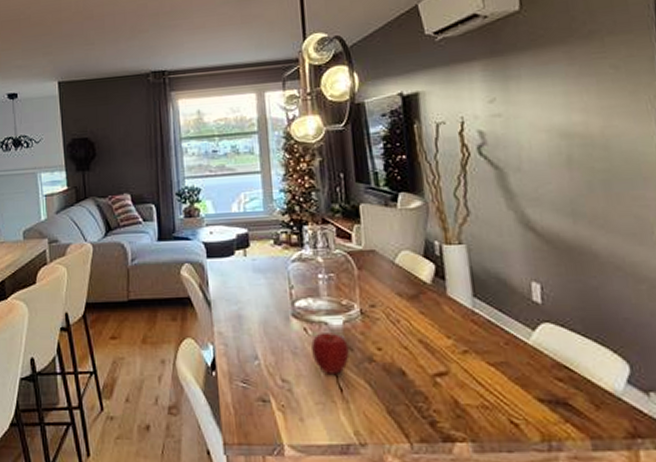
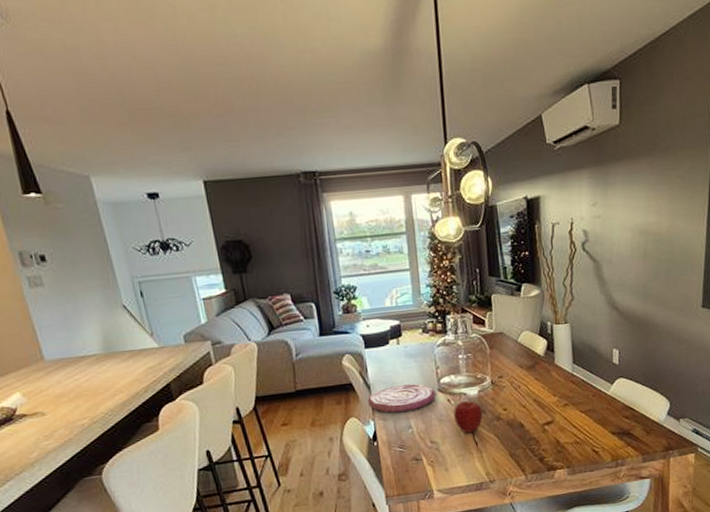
plate: none [207,305,288,339] -> present [368,383,435,413]

